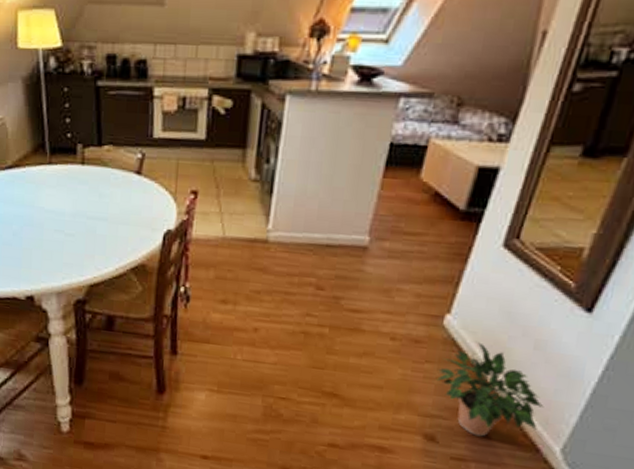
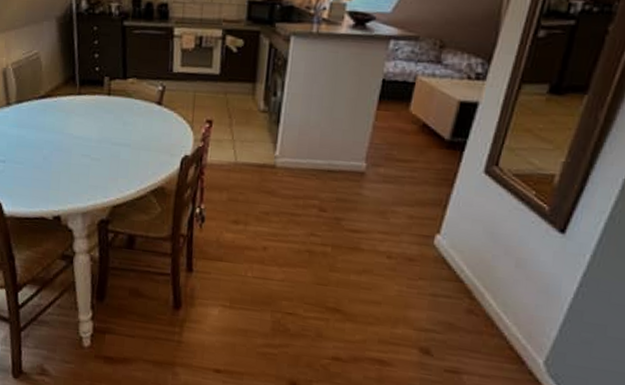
potted plant: present [437,342,544,437] -> none [430,260,527,350]

